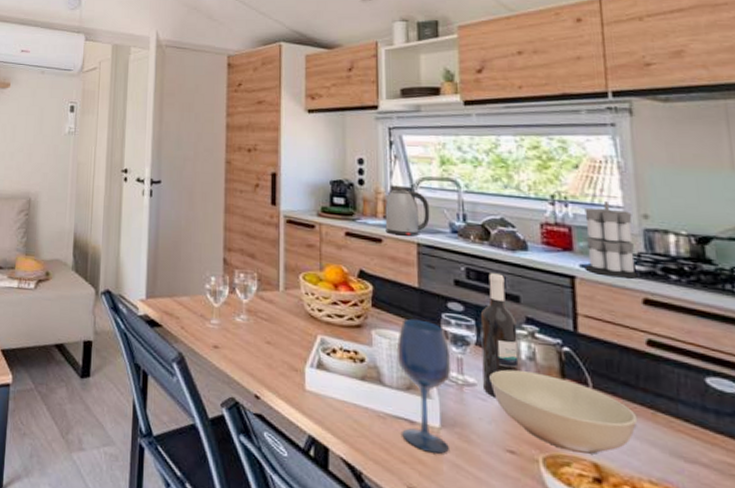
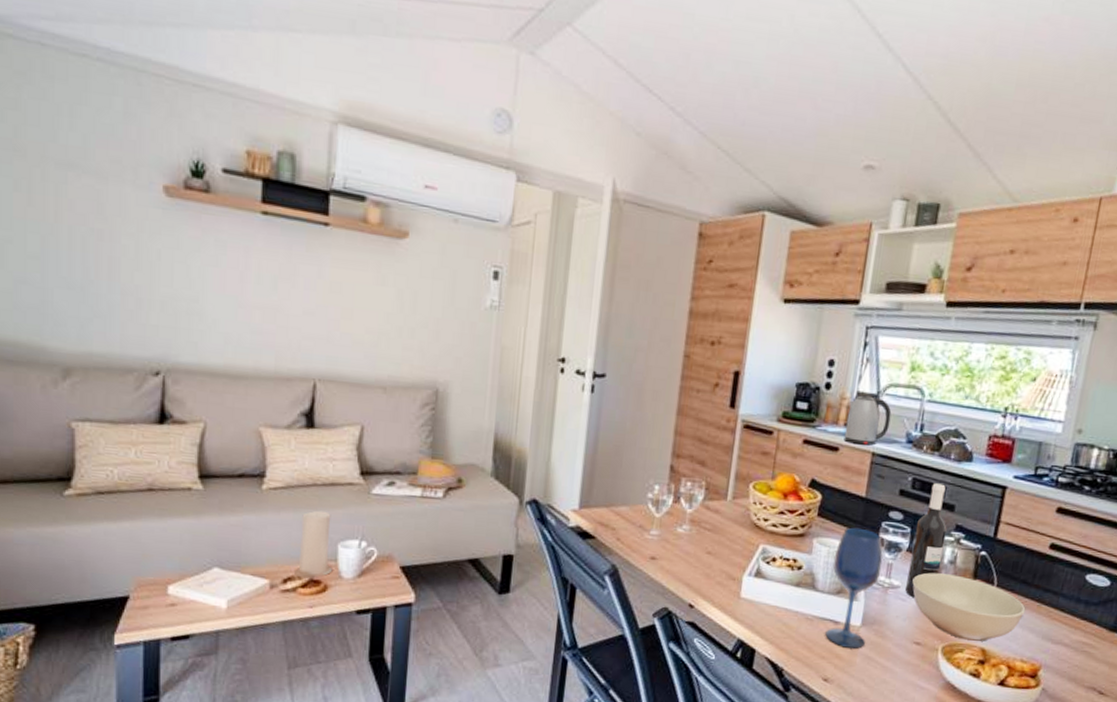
spice rack: present [584,201,640,279] -> none [1016,415,1070,490]

